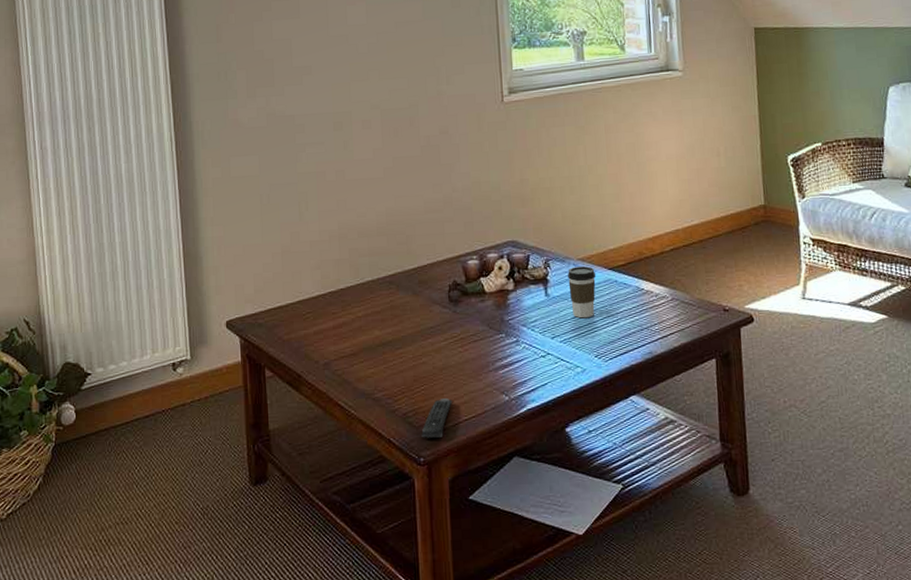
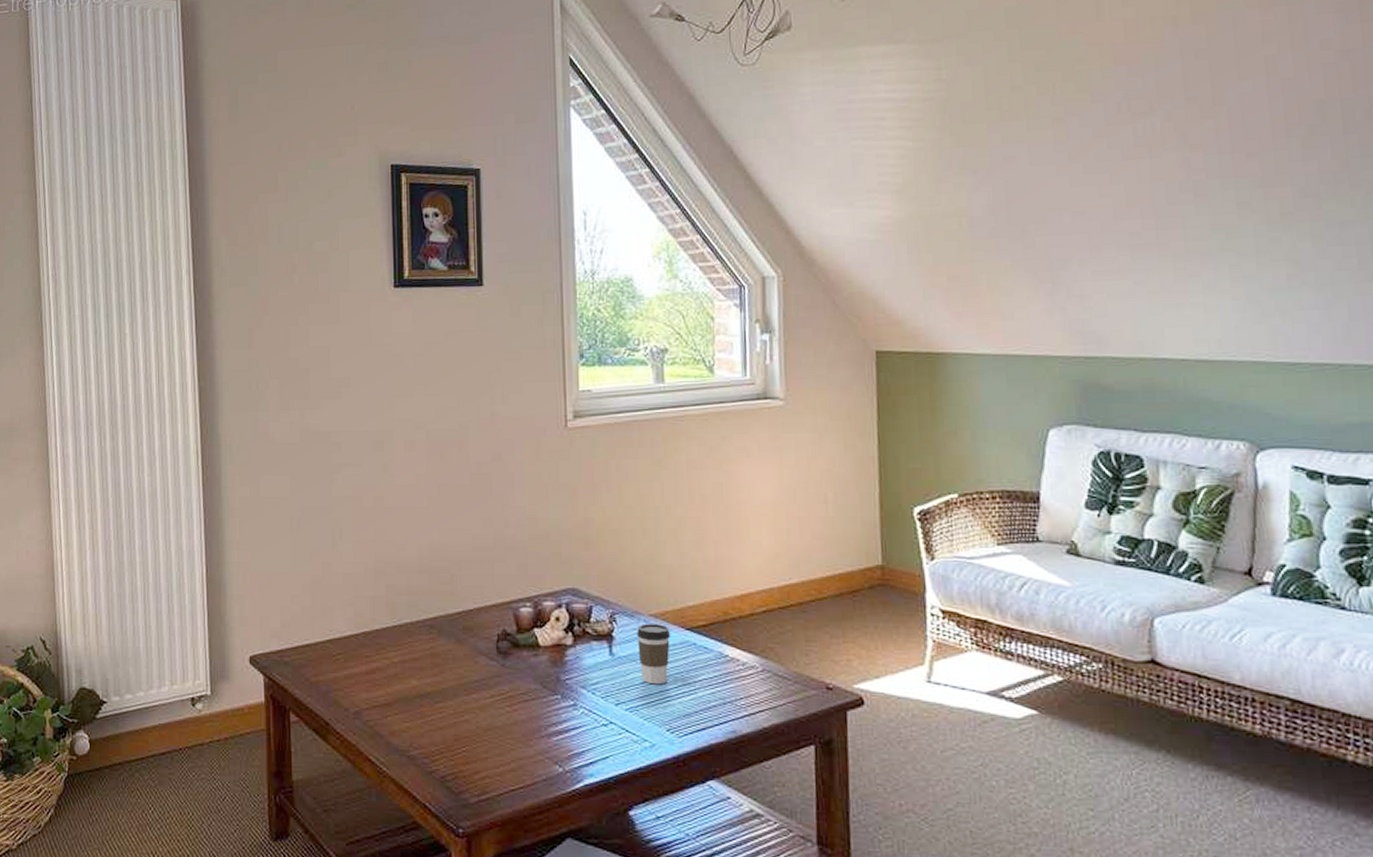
remote control: present [421,398,453,438] -> none [461,763,498,808]

